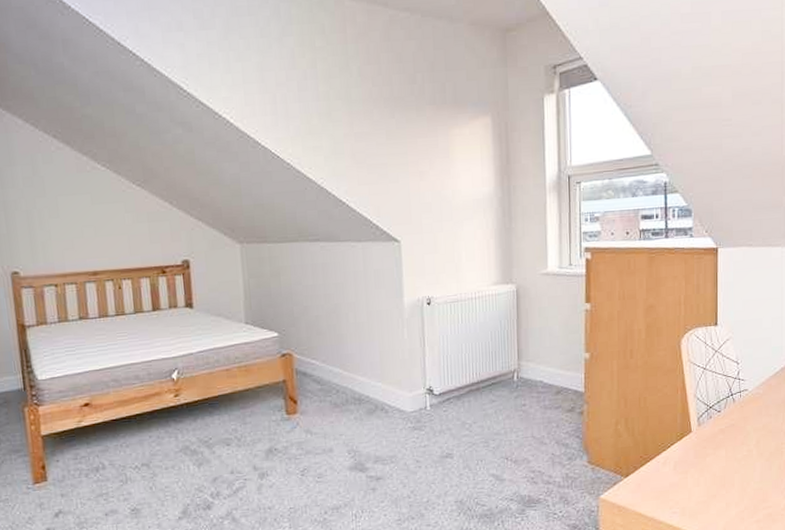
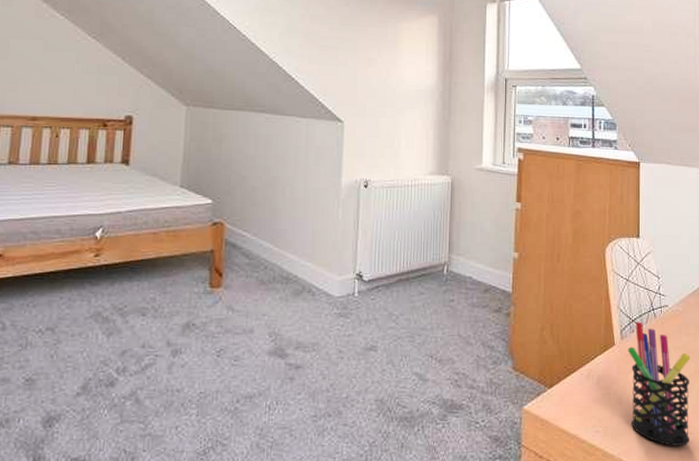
pen holder: none [705,407,771,520] -> present [627,321,690,446]

